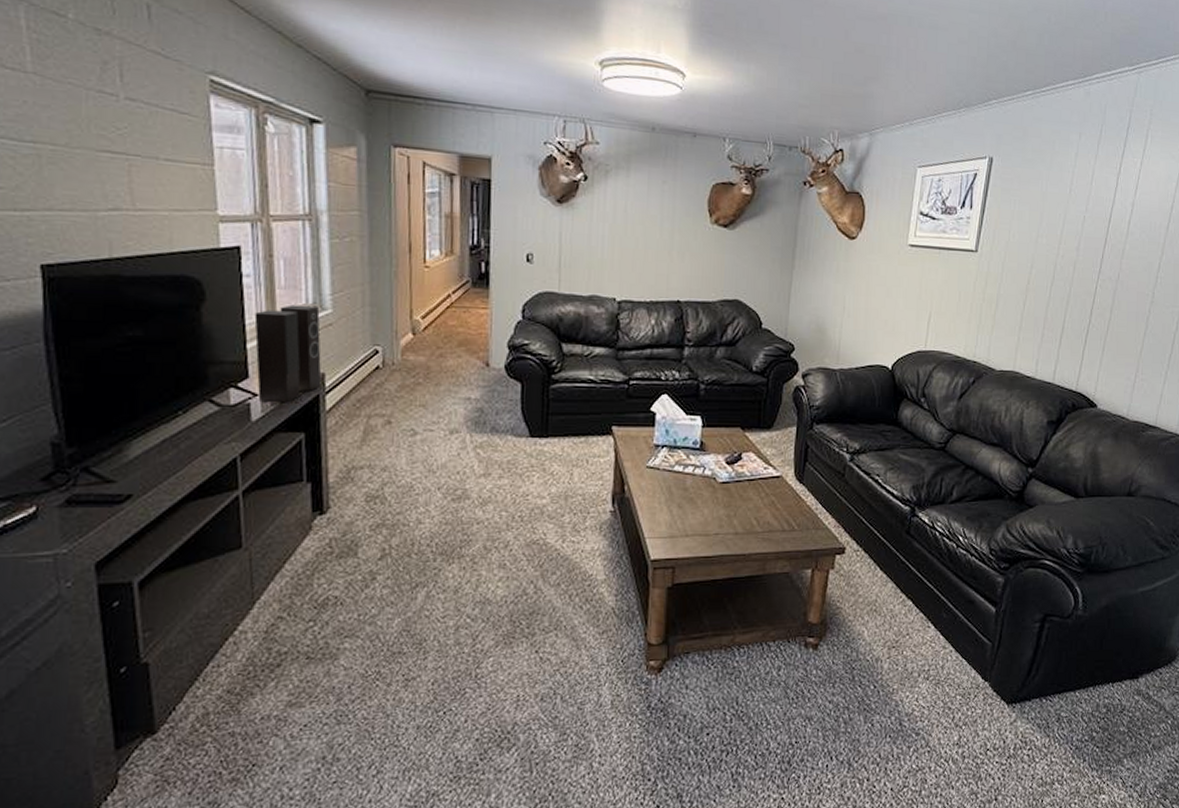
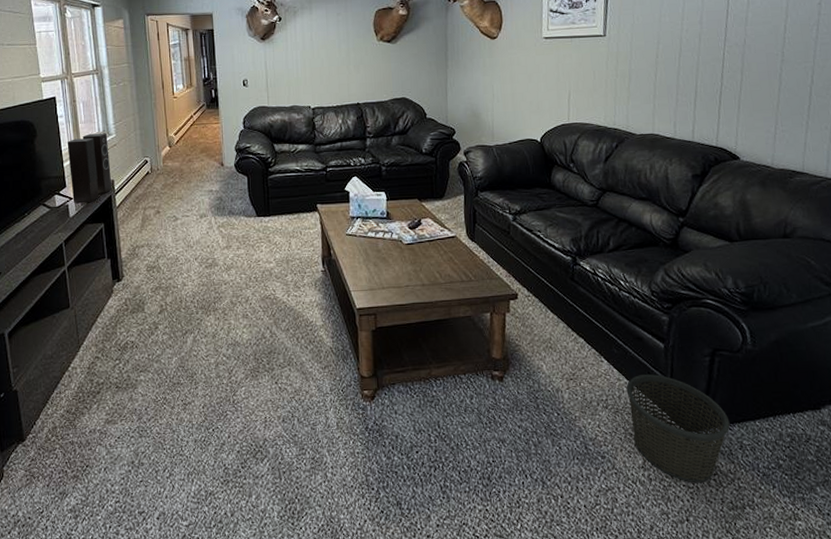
basket: none [951,641,1051,759] -> present [626,373,730,482]

